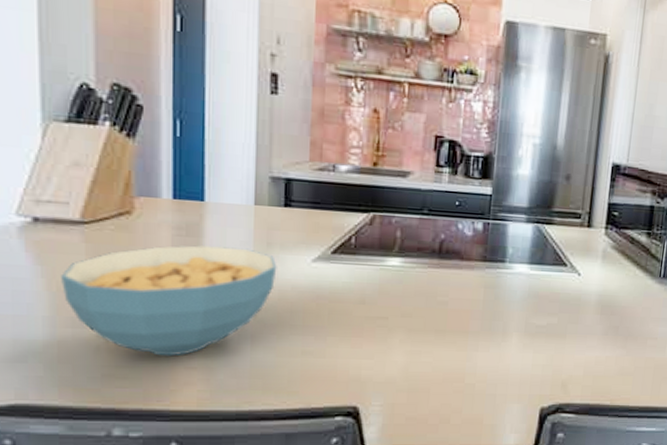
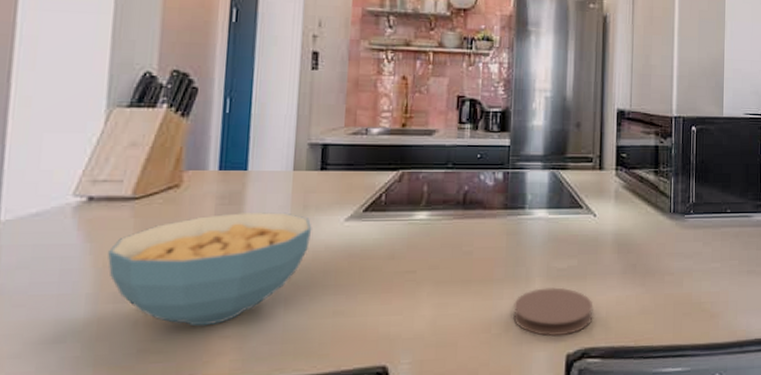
coaster: none [488,343,571,391] -> present [513,287,593,336]

